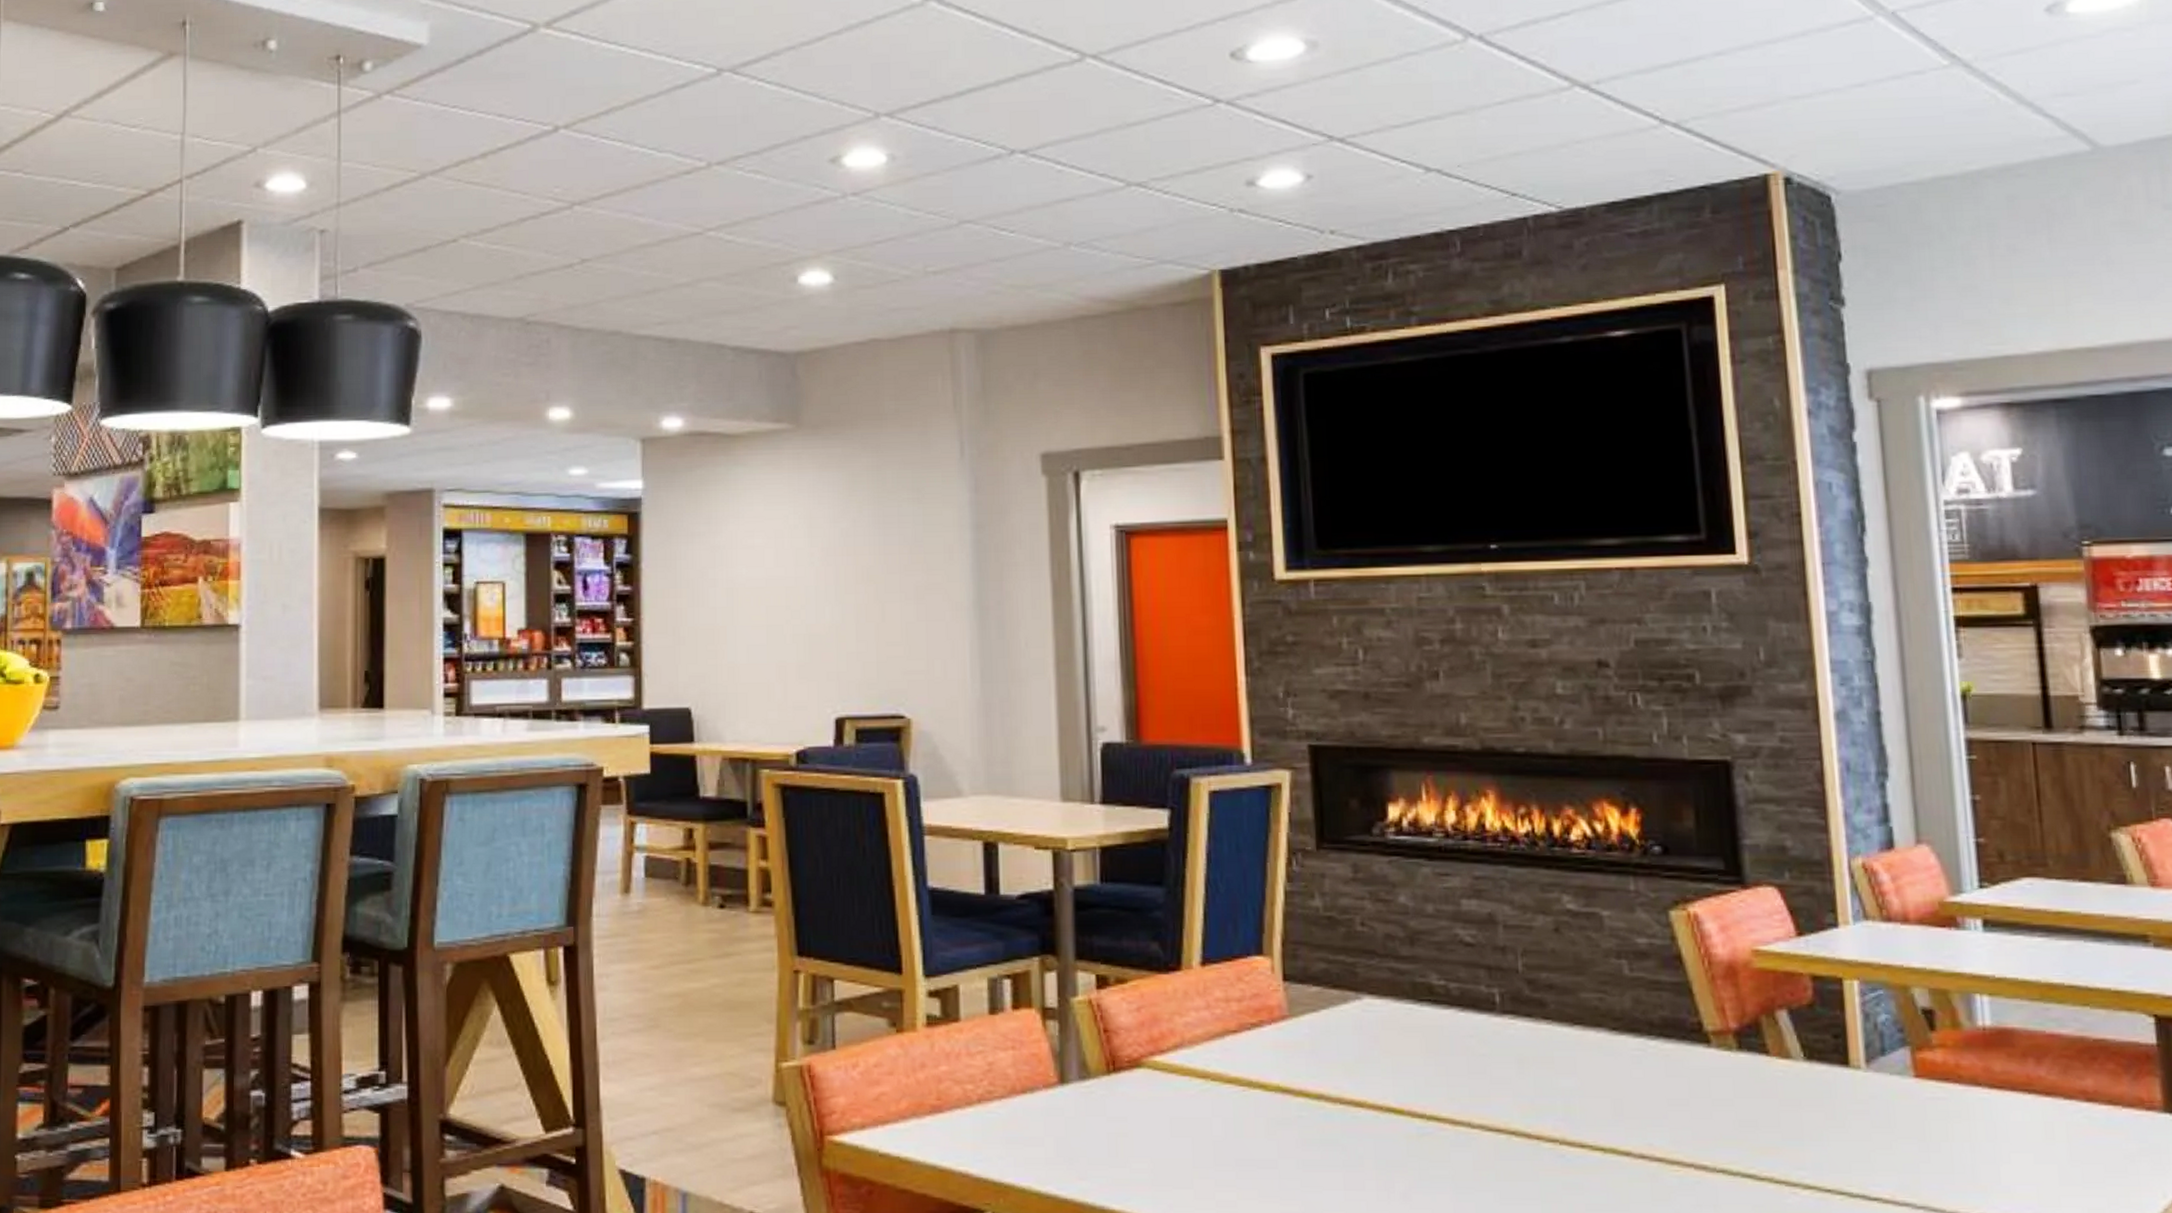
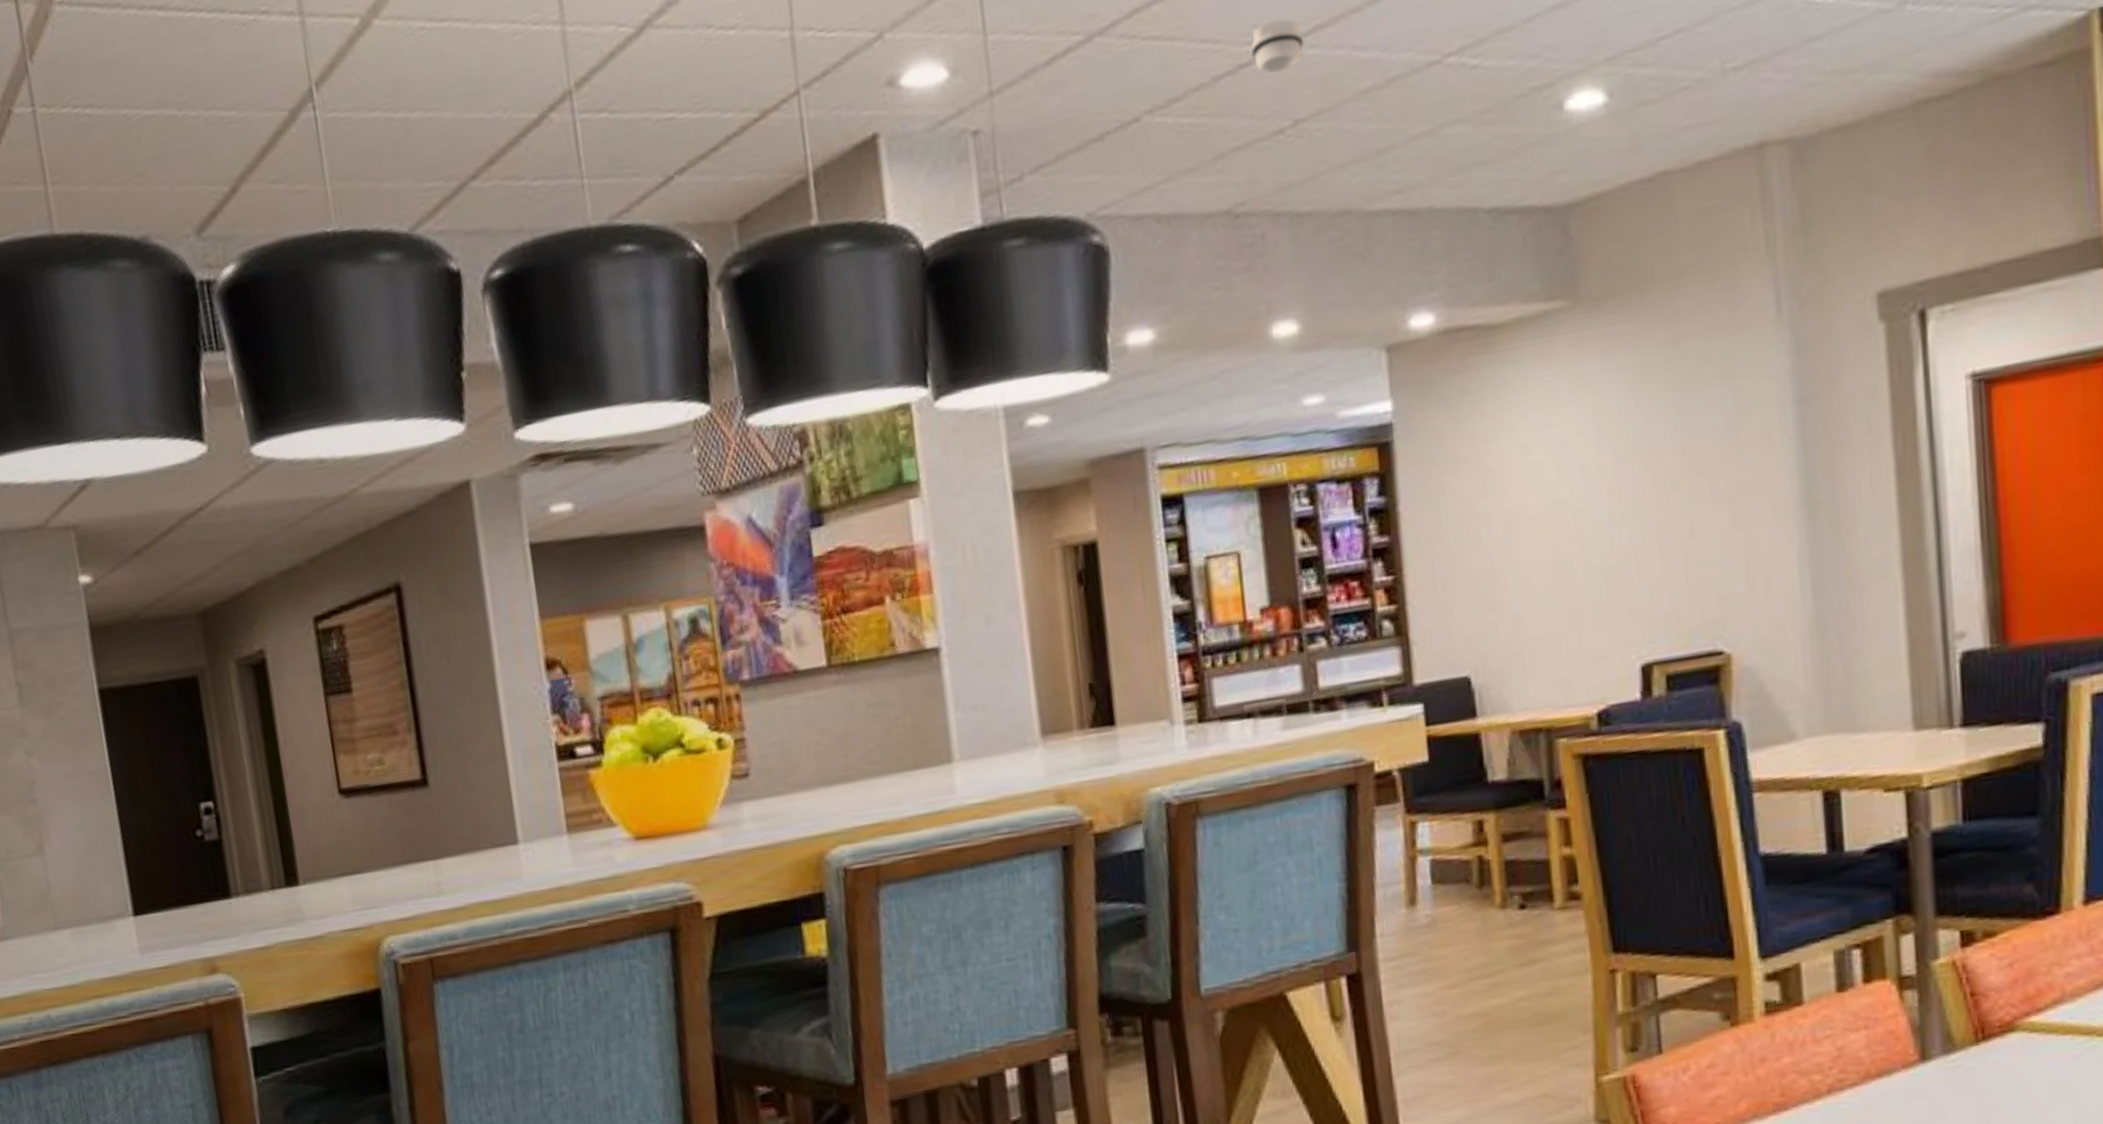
smoke detector: none [551,185,595,224] -> present [1250,19,1304,74]

